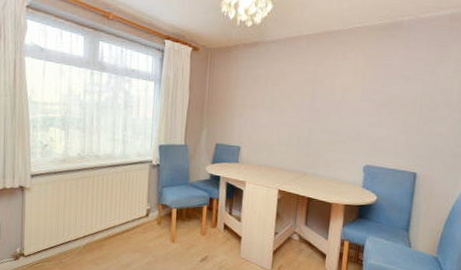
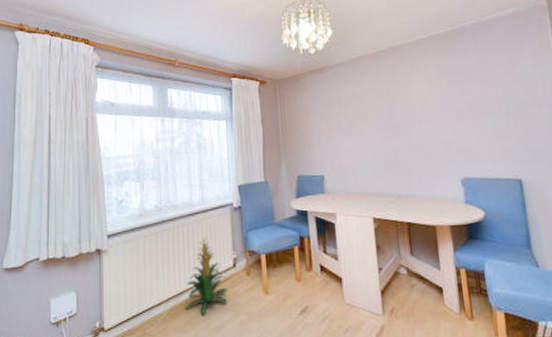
indoor plant: none [100,187,140,254] -> present [186,237,229,316]

